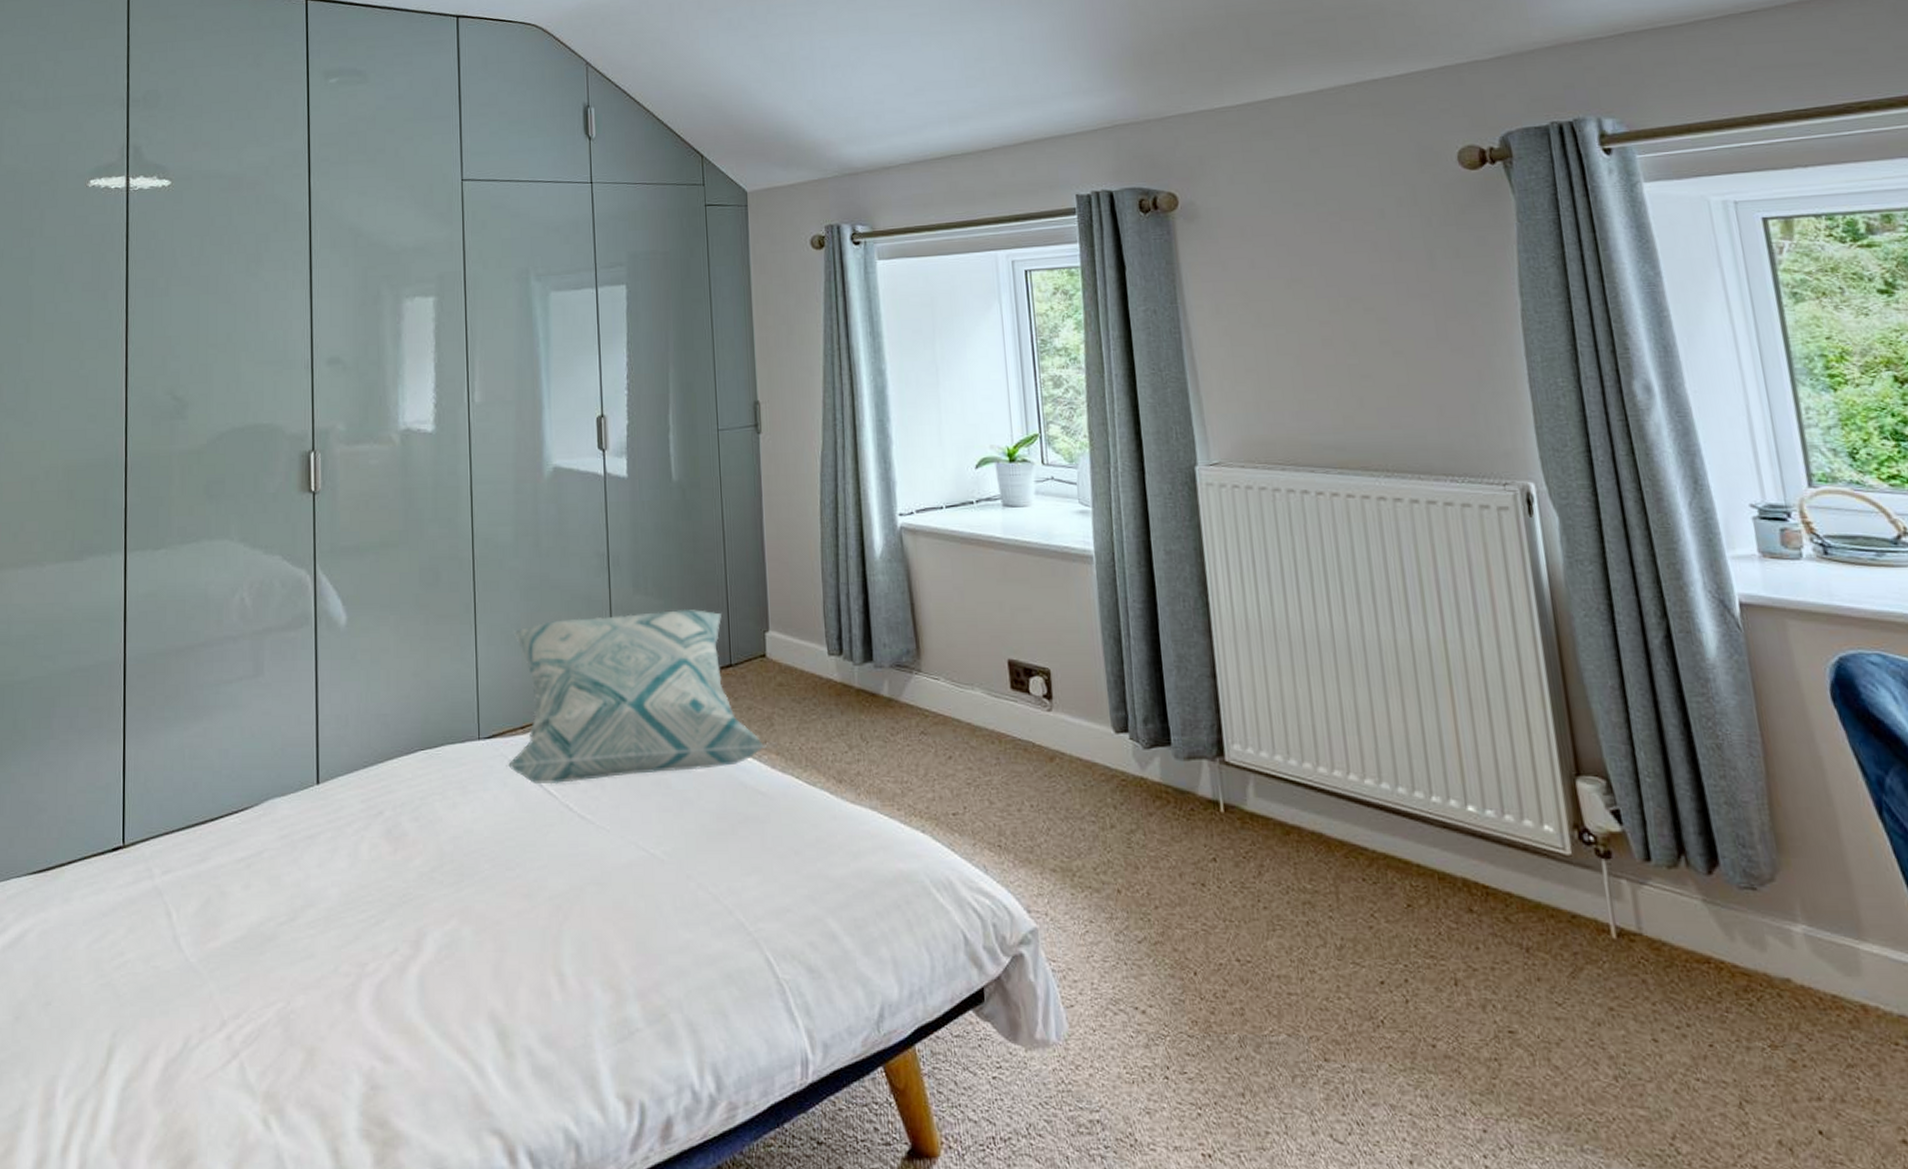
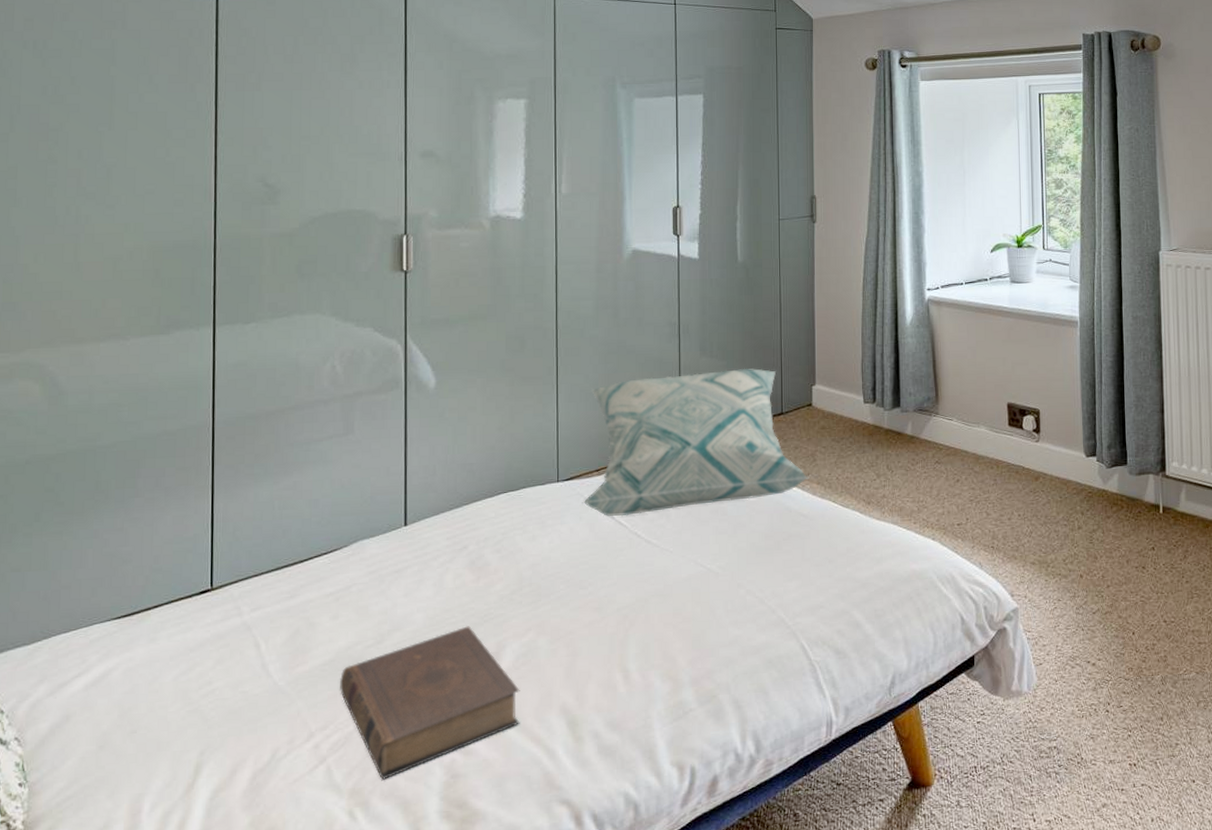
book: none [252,907,444,1084] -> present [340,626,520,780]

